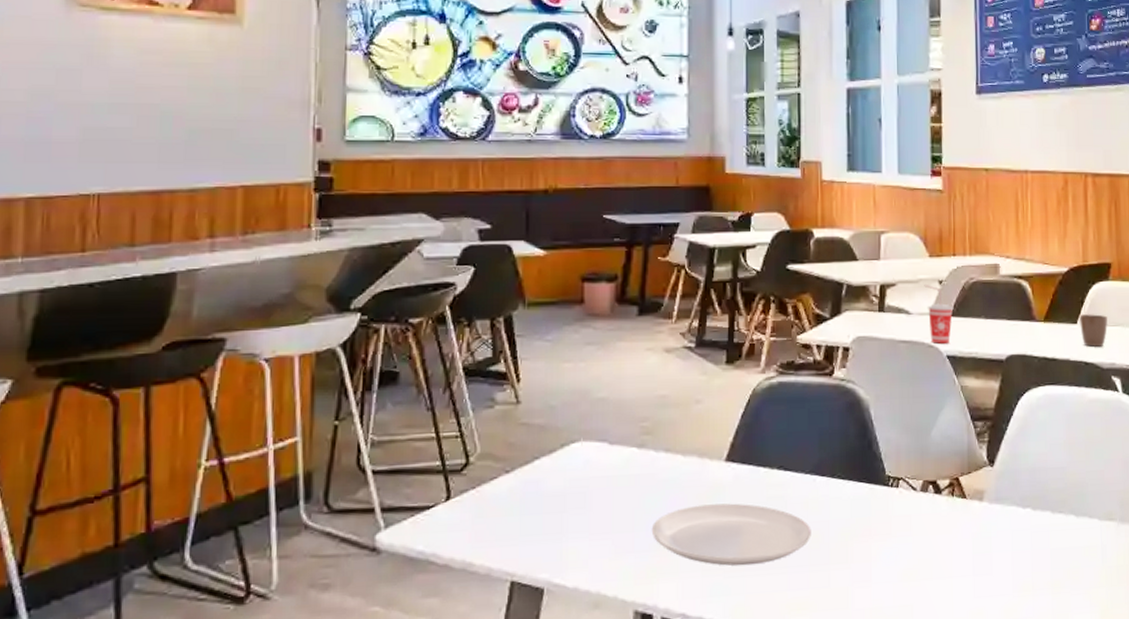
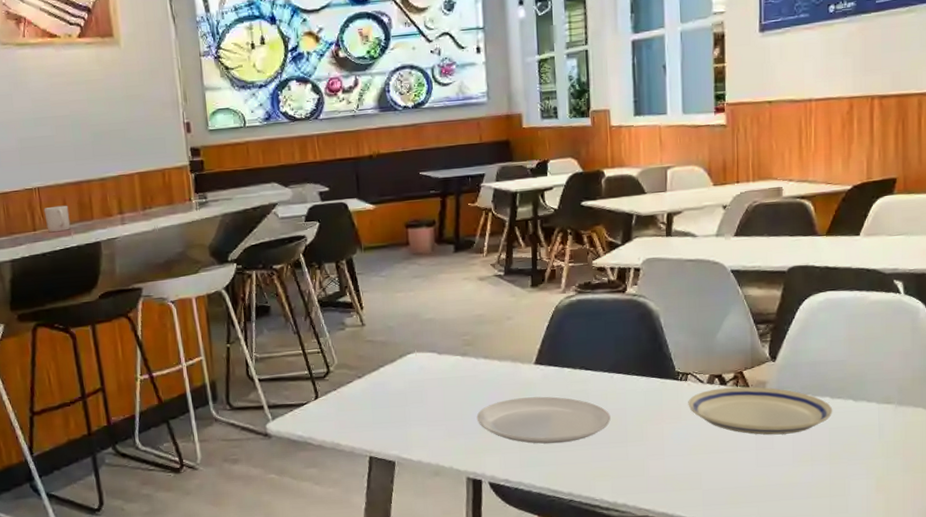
mug: none [101,220,138,256] -> present [43,205,71,233]
plate: none [899,496,1054,557] -> present [688,386,833,435]
beverage cup: present [924,285,954,344] -> none [709,210,737,261]
cup: present [1078,314,1108,347] -> none [861,226,892,255]

